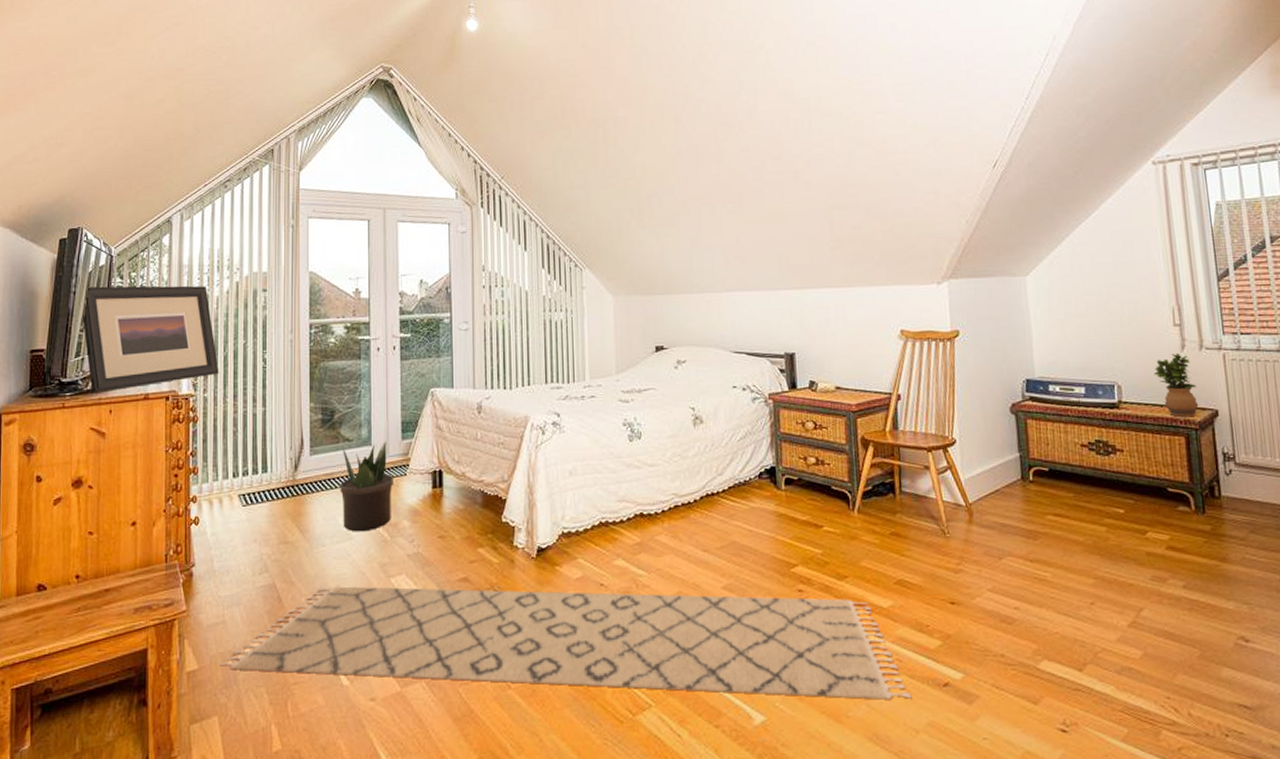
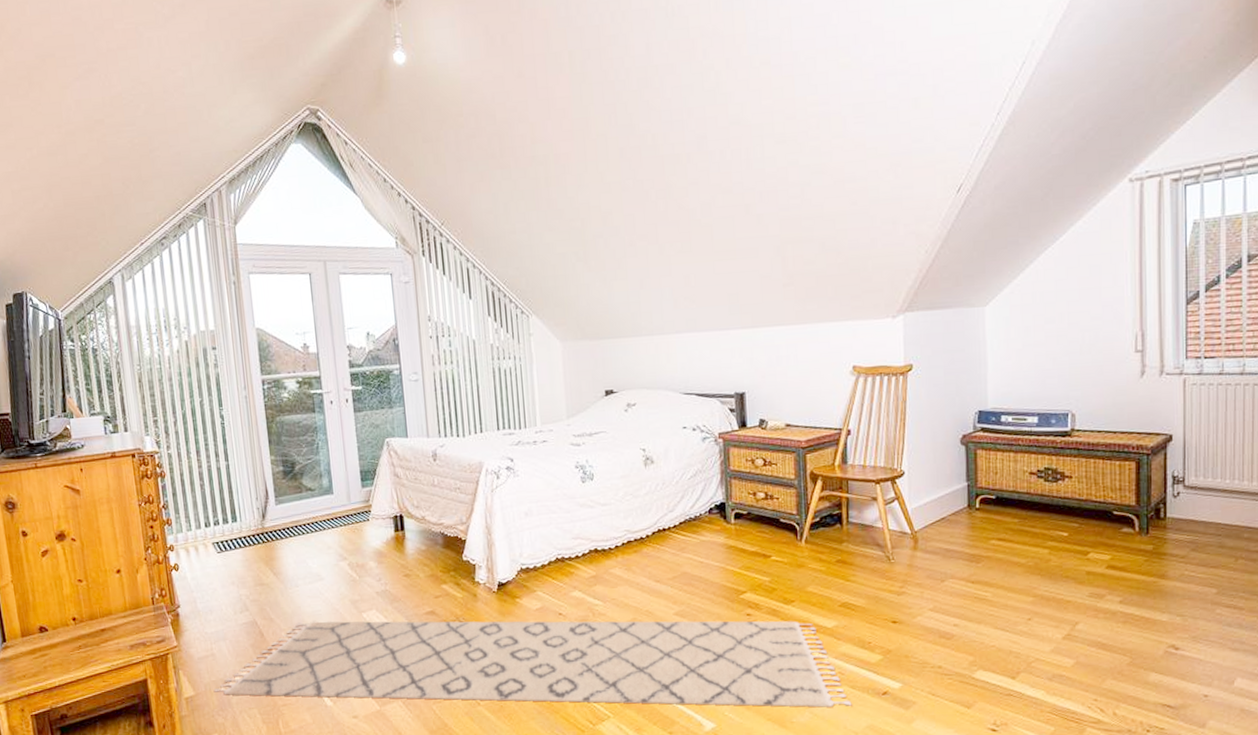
picture frame: present [82,285,219,394] -> none [40,346,180,454]
planter: present [340,441,394,532] -> none [304,489,358,573]
potted plant: present [1153,352,1199,418] -> none [1110,379,1153,443]

